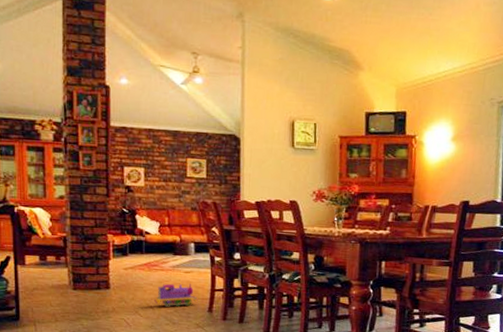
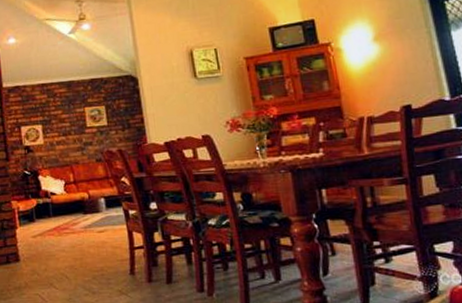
toy train: present [154,283,198,307] -> none [69,244,117,274]

